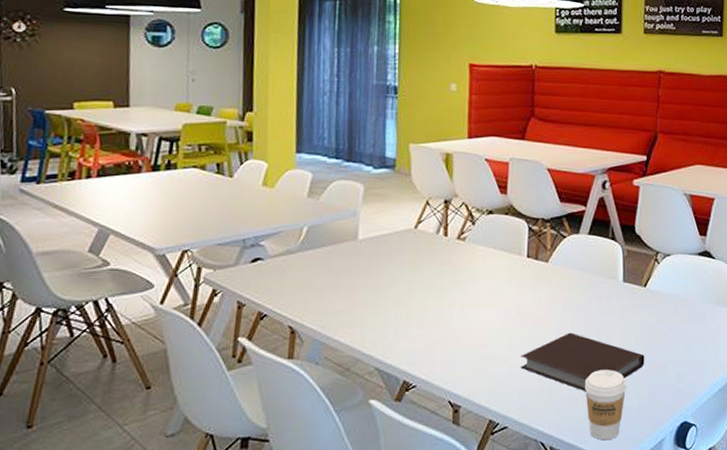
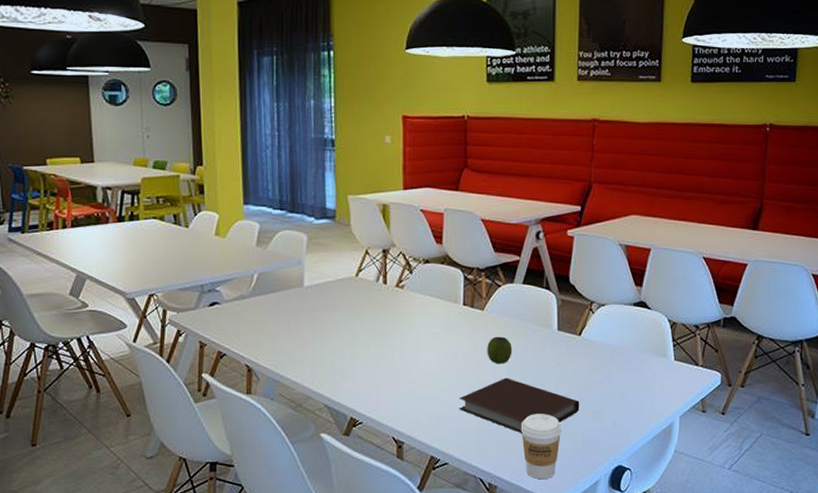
apple: none [551,289,577,319] -> present [487,336,512,364]

